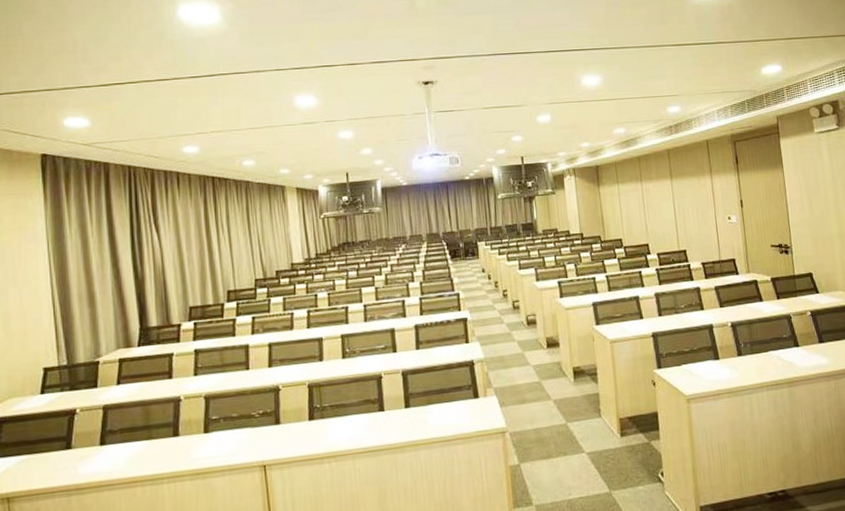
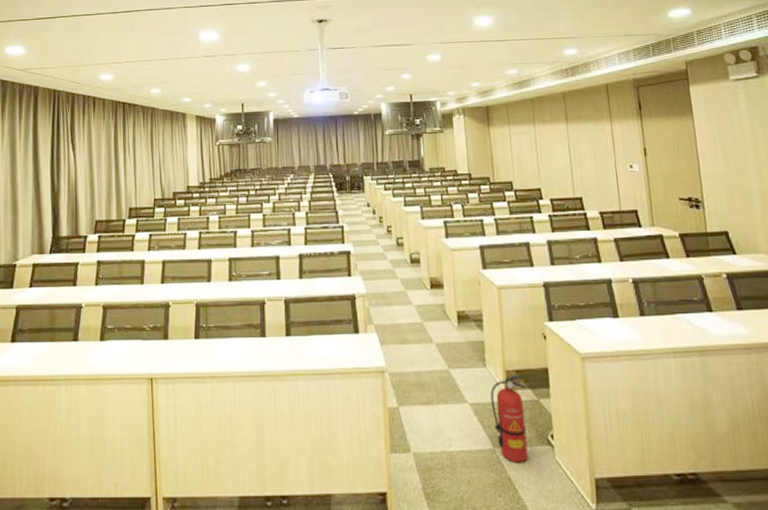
fire extinguisher: none [606,421,641,502] -> present [490,375,528,463]

